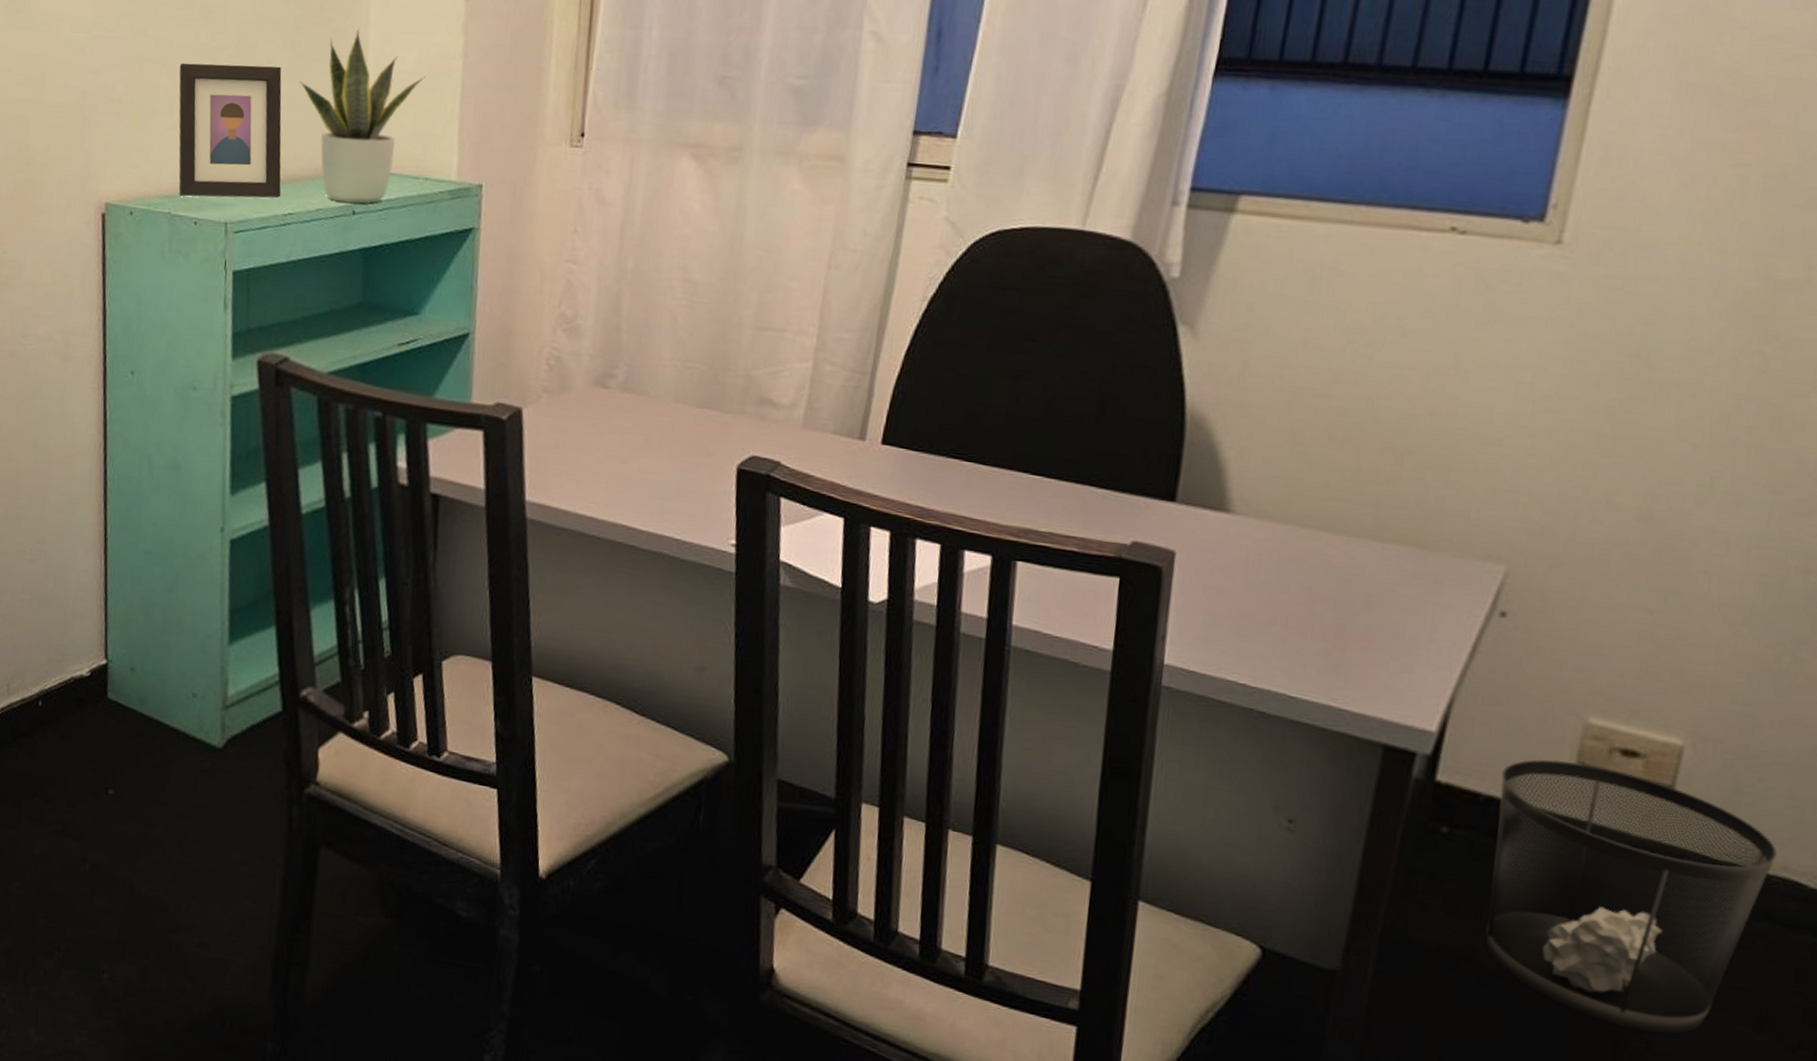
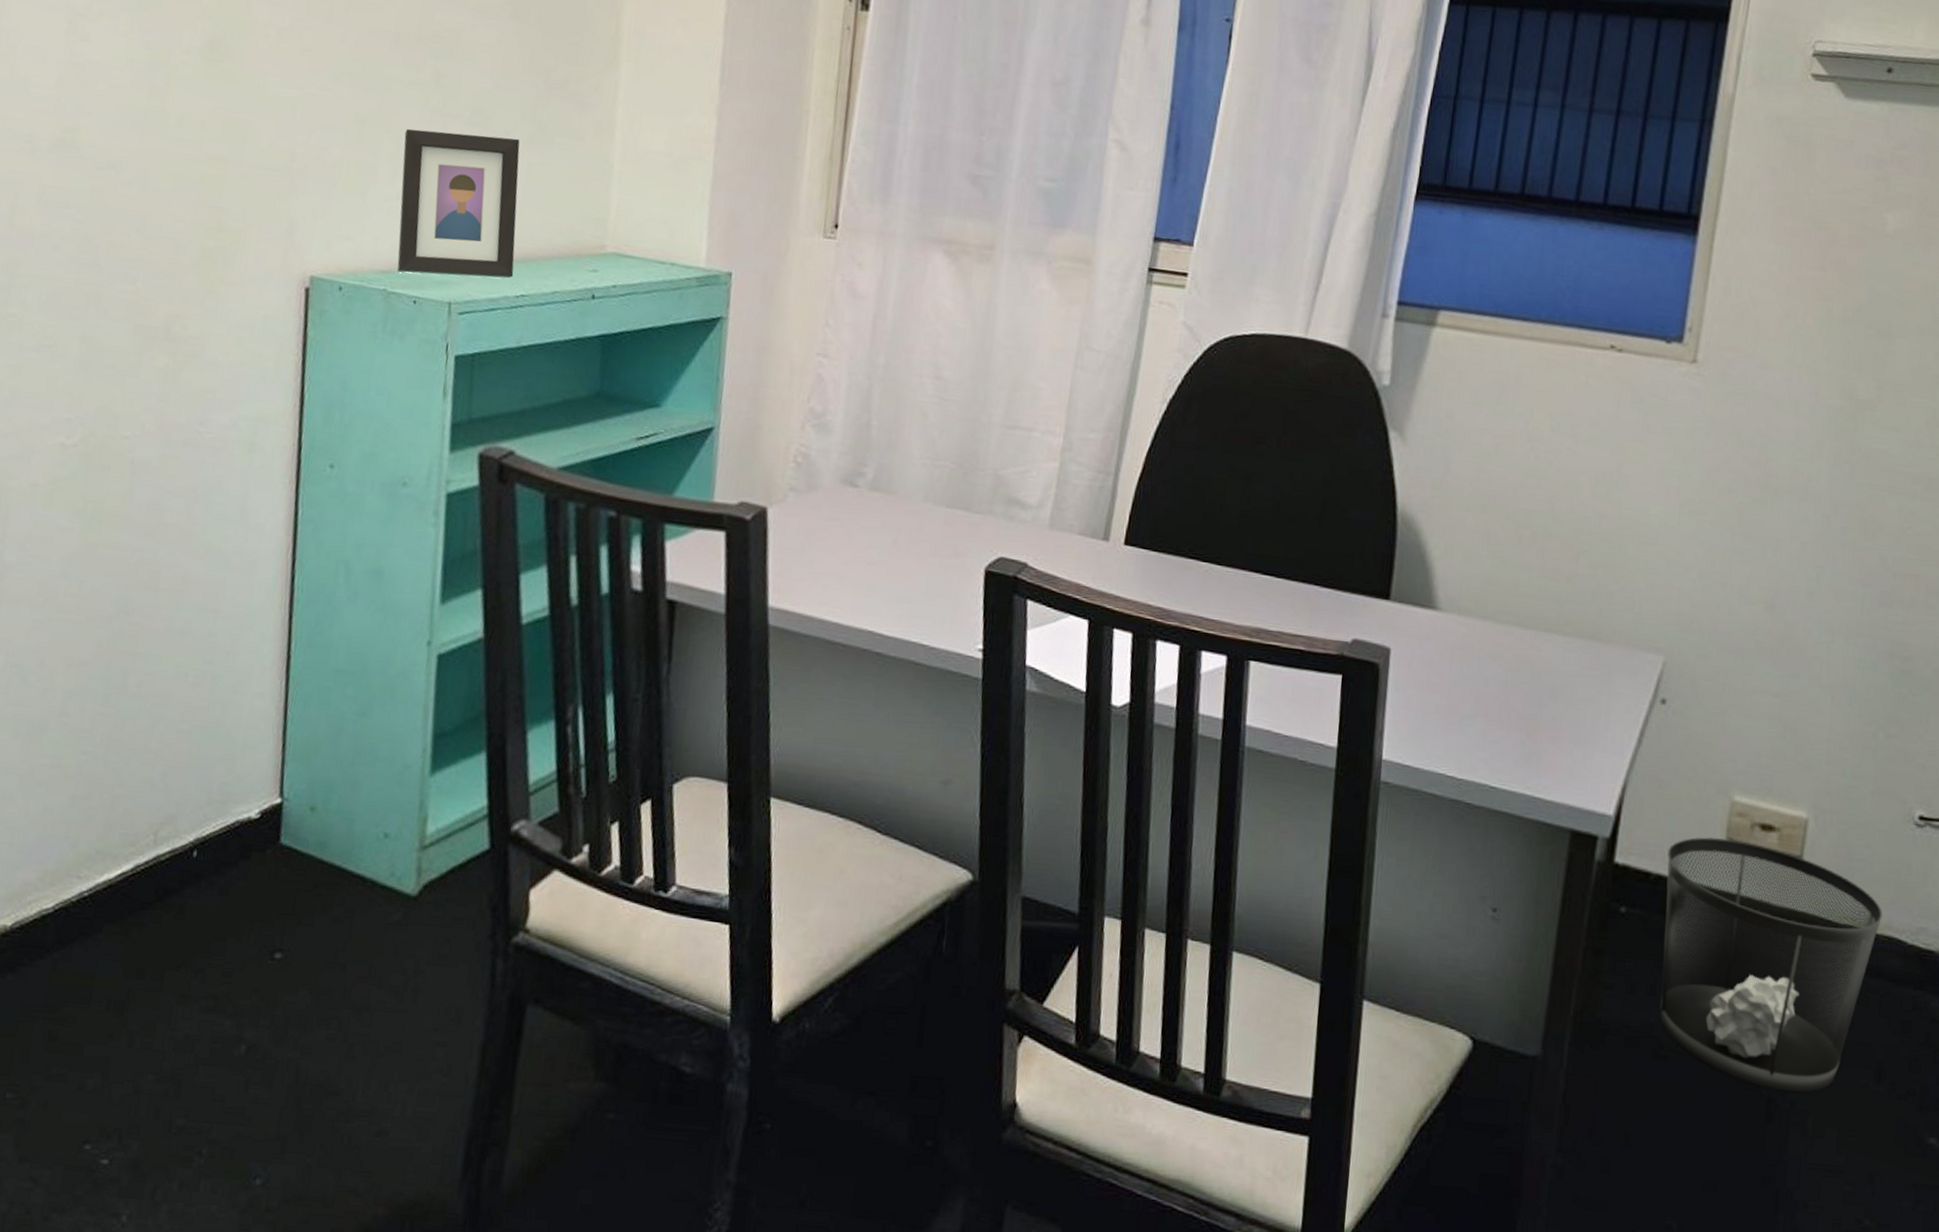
potted plant: present [299,28,425,204] -> none [539,104,676,288]

